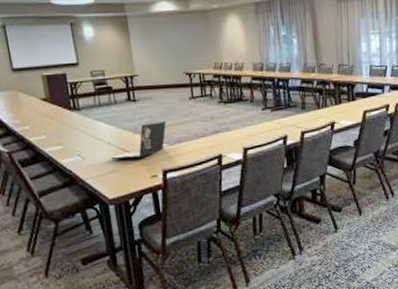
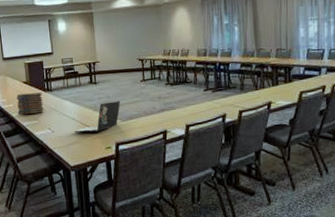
book stack: none [33,112,71,139] -> present [16,92,44,115]

